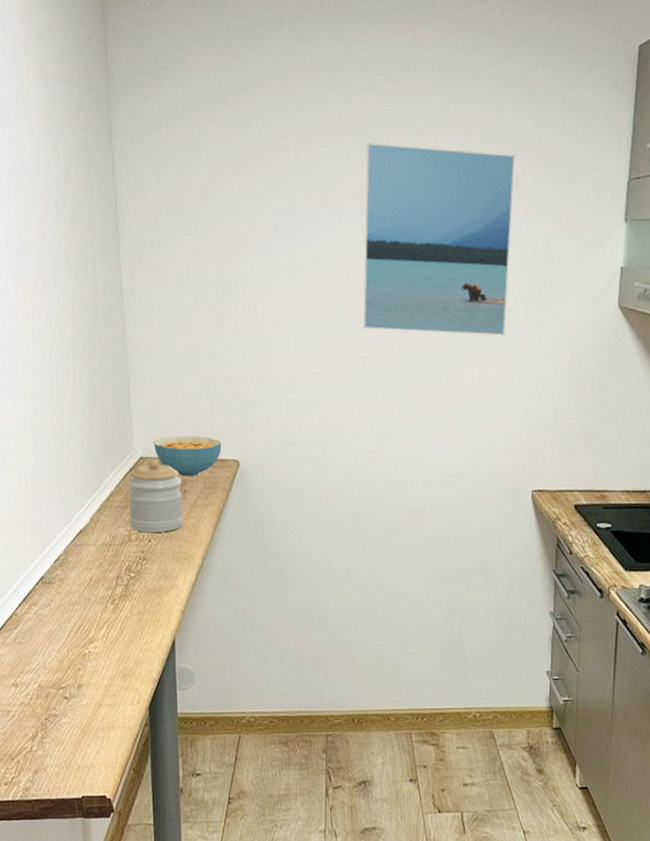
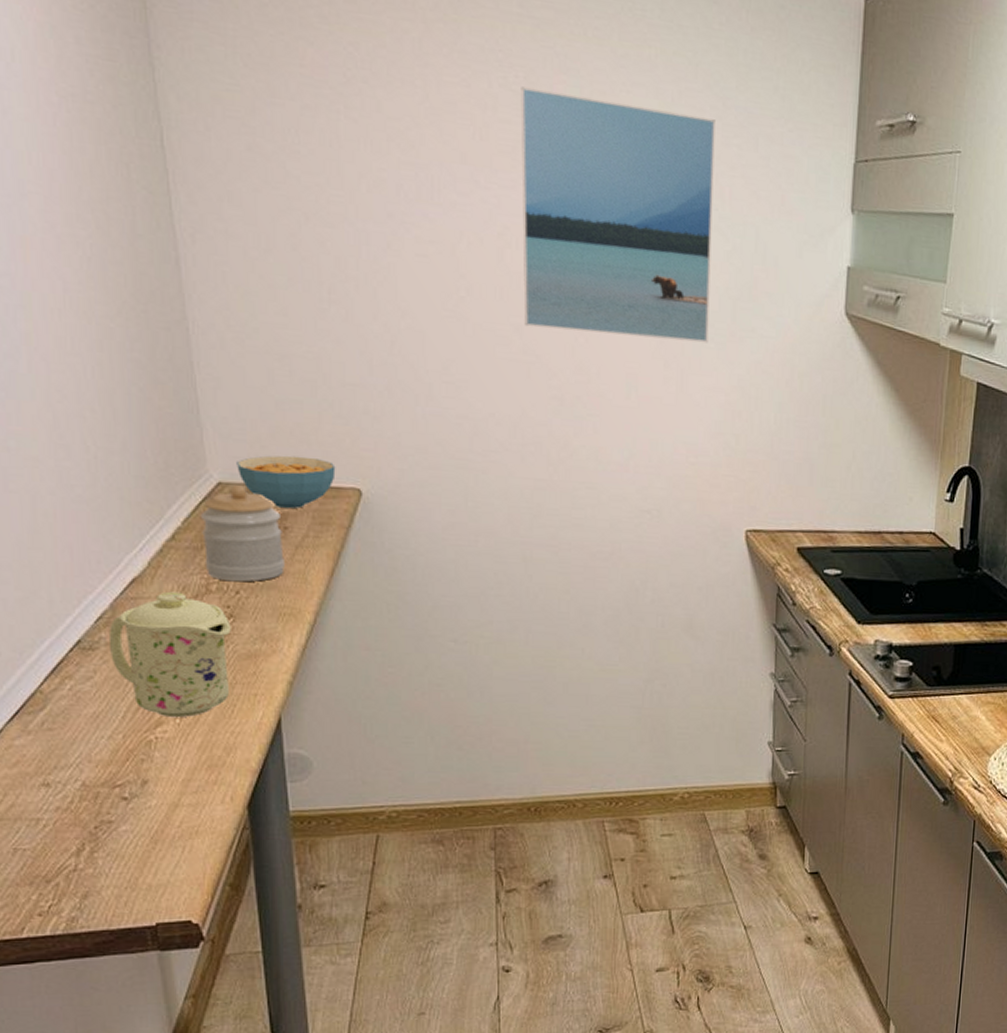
mug: none [61,540,144,637] -> present [108,591,231,717]

